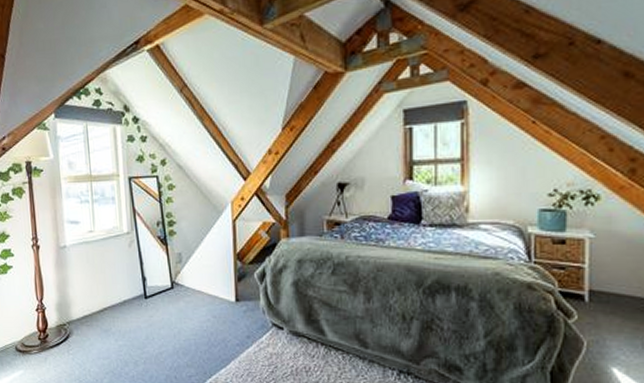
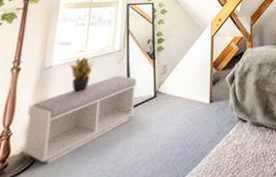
bench: none [54,260,153,340] -> present [23,75,138,164]
potted plant: none [82,237,106,276] -> present [69,56,96,93]

